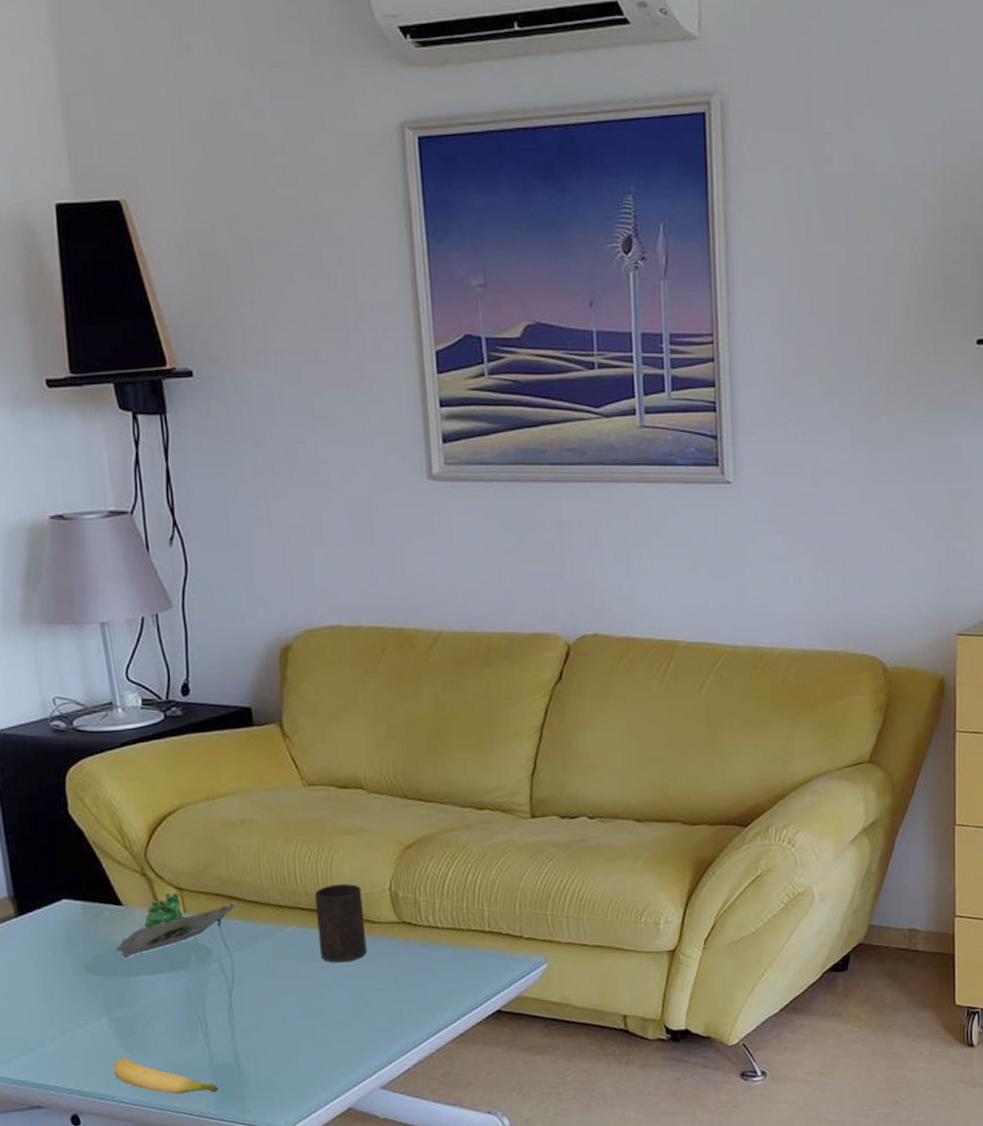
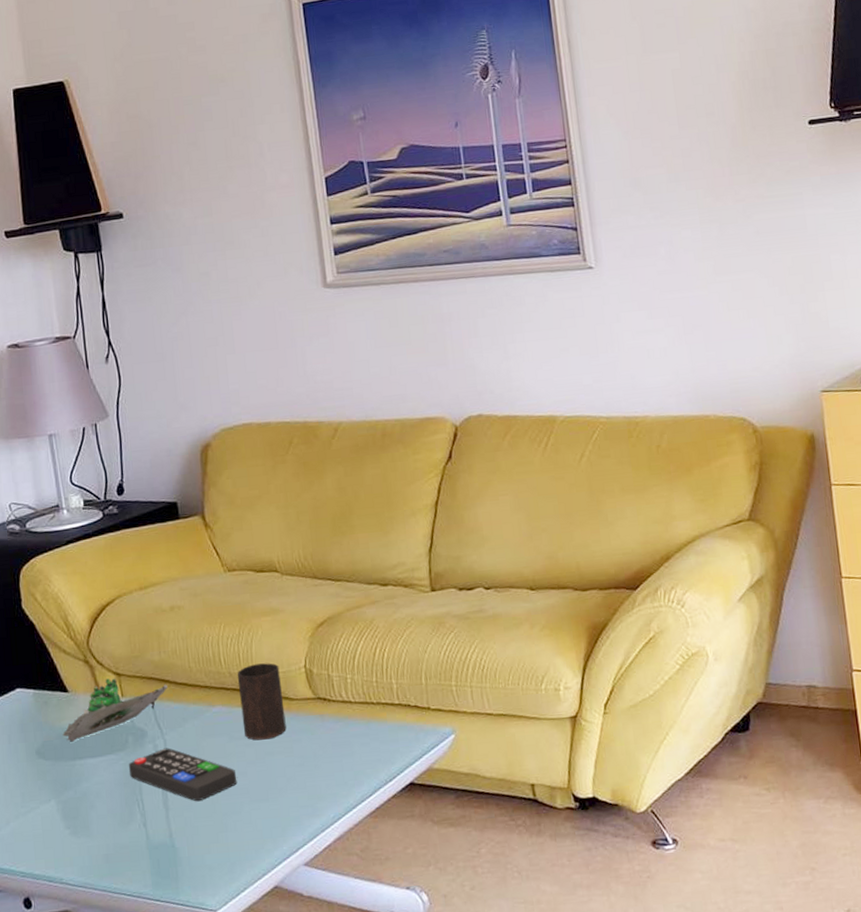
banana: present [114,1057,219,1094] -> none [61,839,155,875]
remote control: none [190,967,311,1022] -> present [128,747,237,801]

